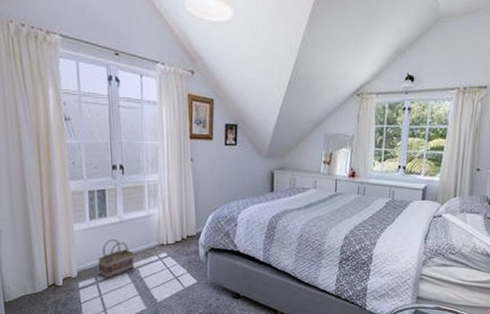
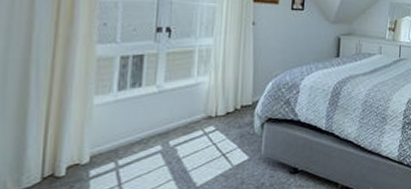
basket: present [98,238,134,278] -> none [121,112,172,162]

